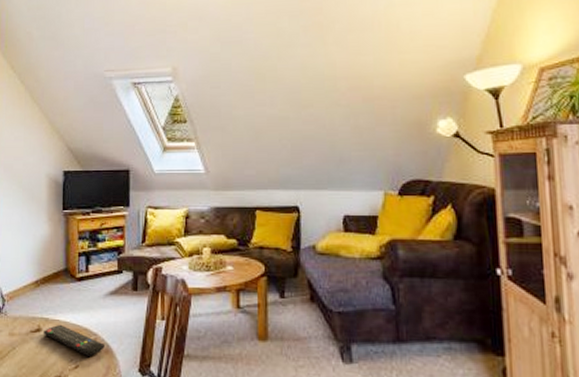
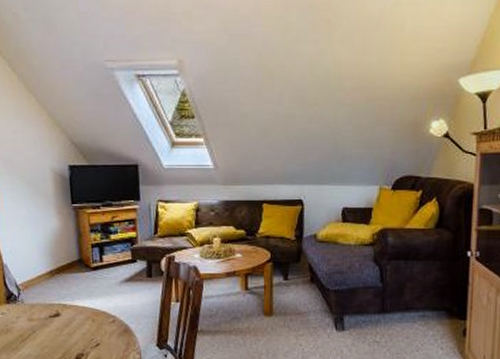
remote control: present [44,324,105,356] -> none [62,309,123,335]

